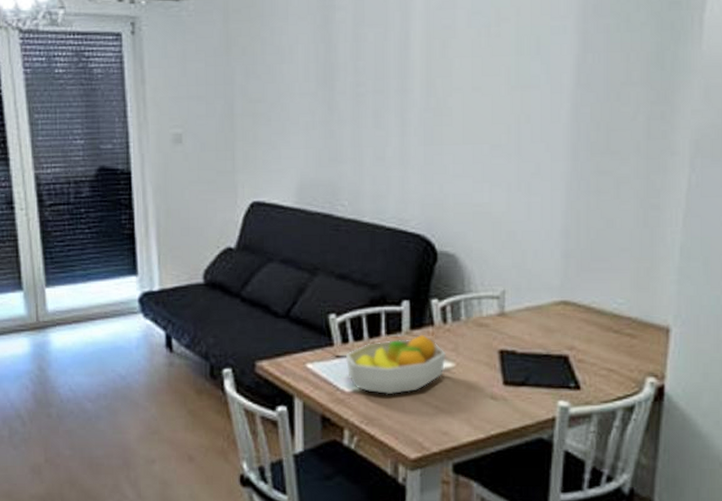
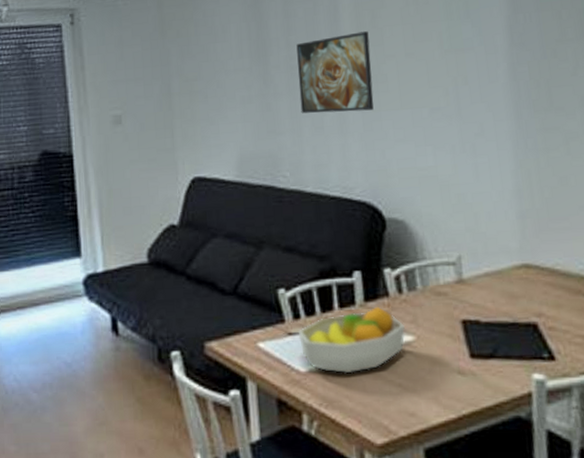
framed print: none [363,61,438,144] -> present [296,31,374,114]

